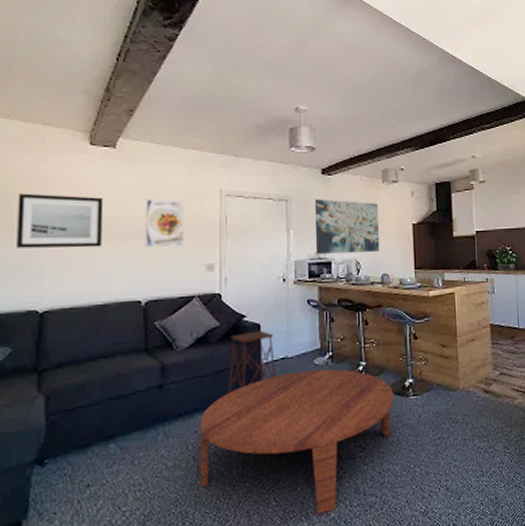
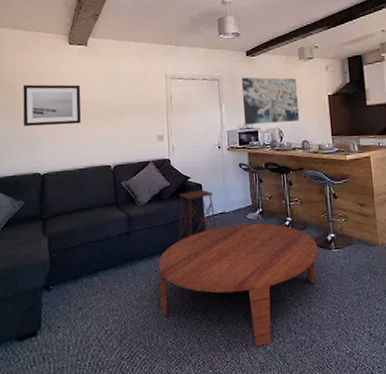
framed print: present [145,199,185,248] -> none [110,84,140,123]

